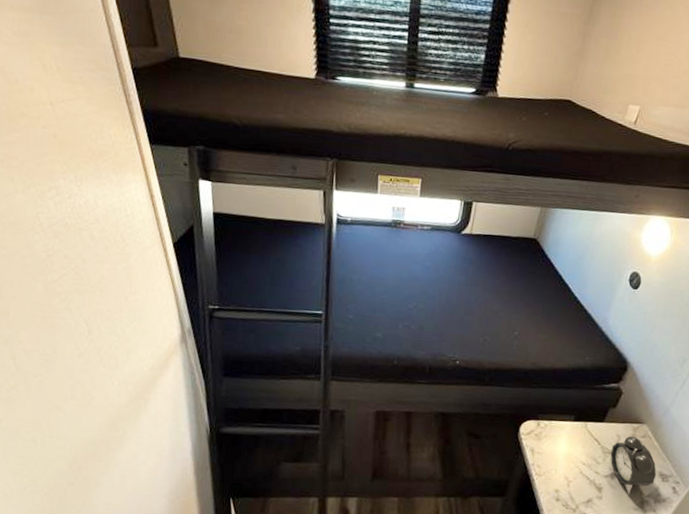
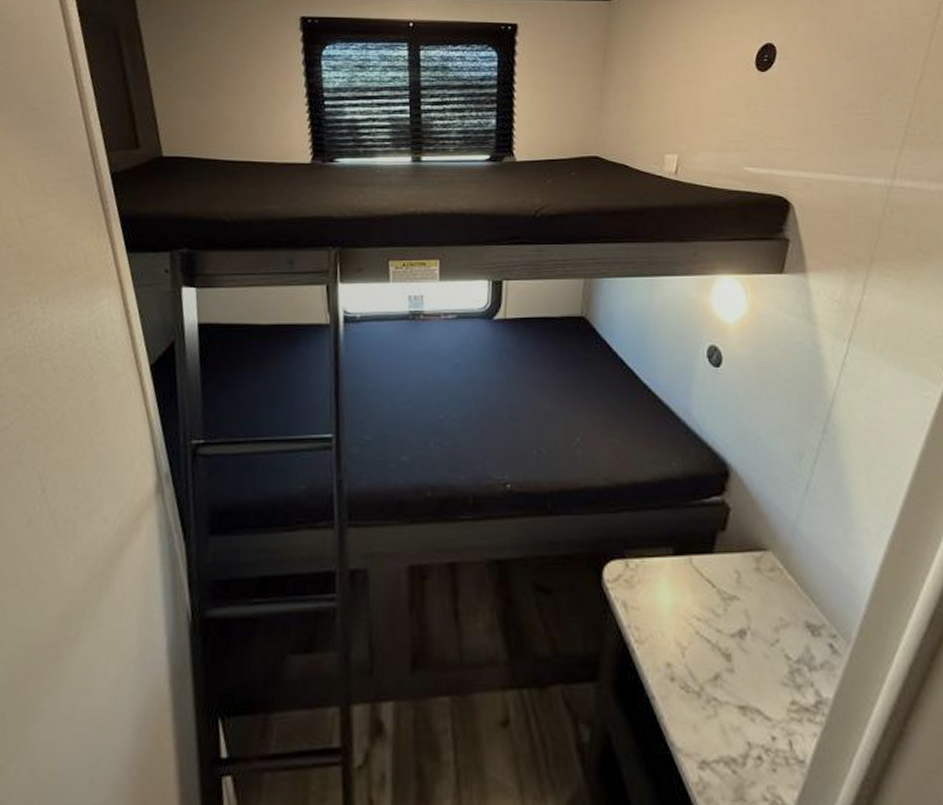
alarm clock: present [610,436,656,495] -> none [731,570,802,662]

